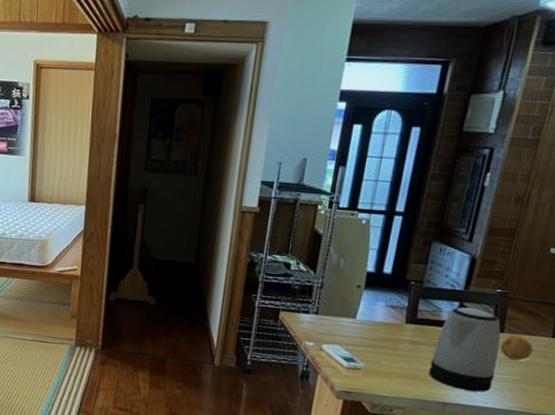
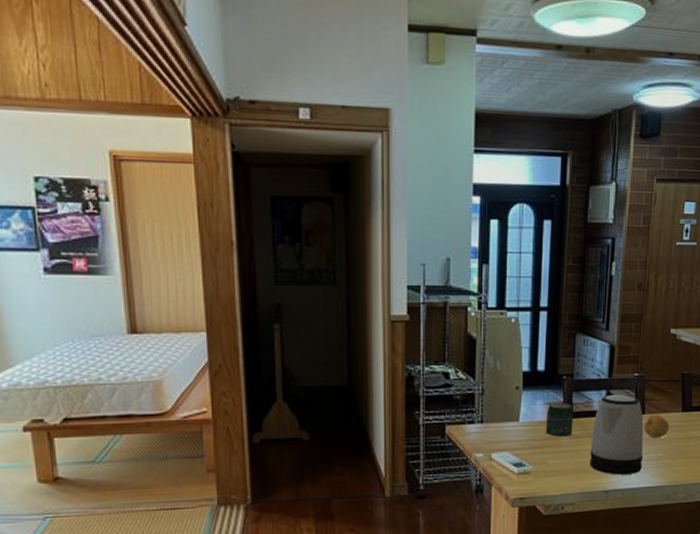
jar: none [383,305,418,342] -> present [545,402,573,437]

